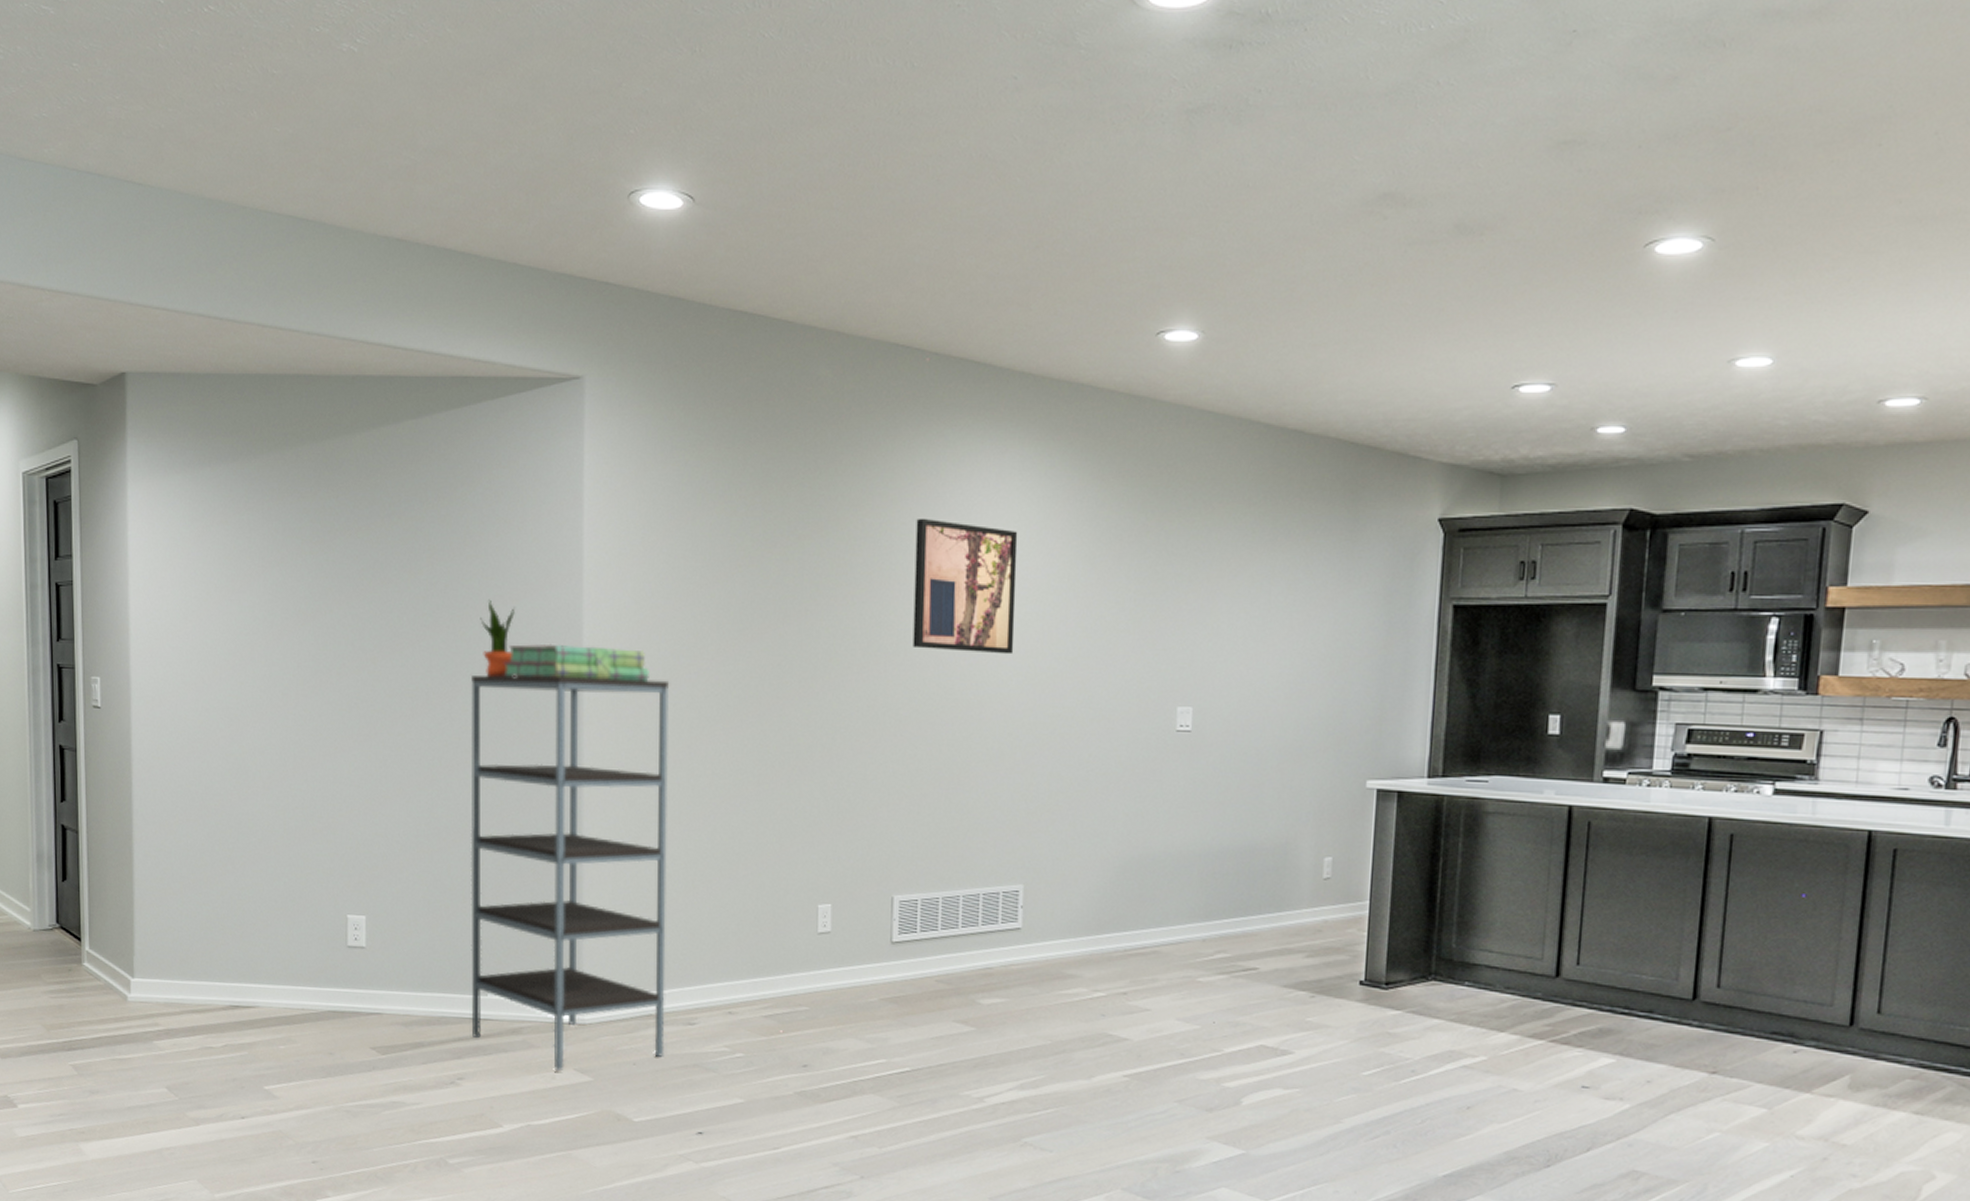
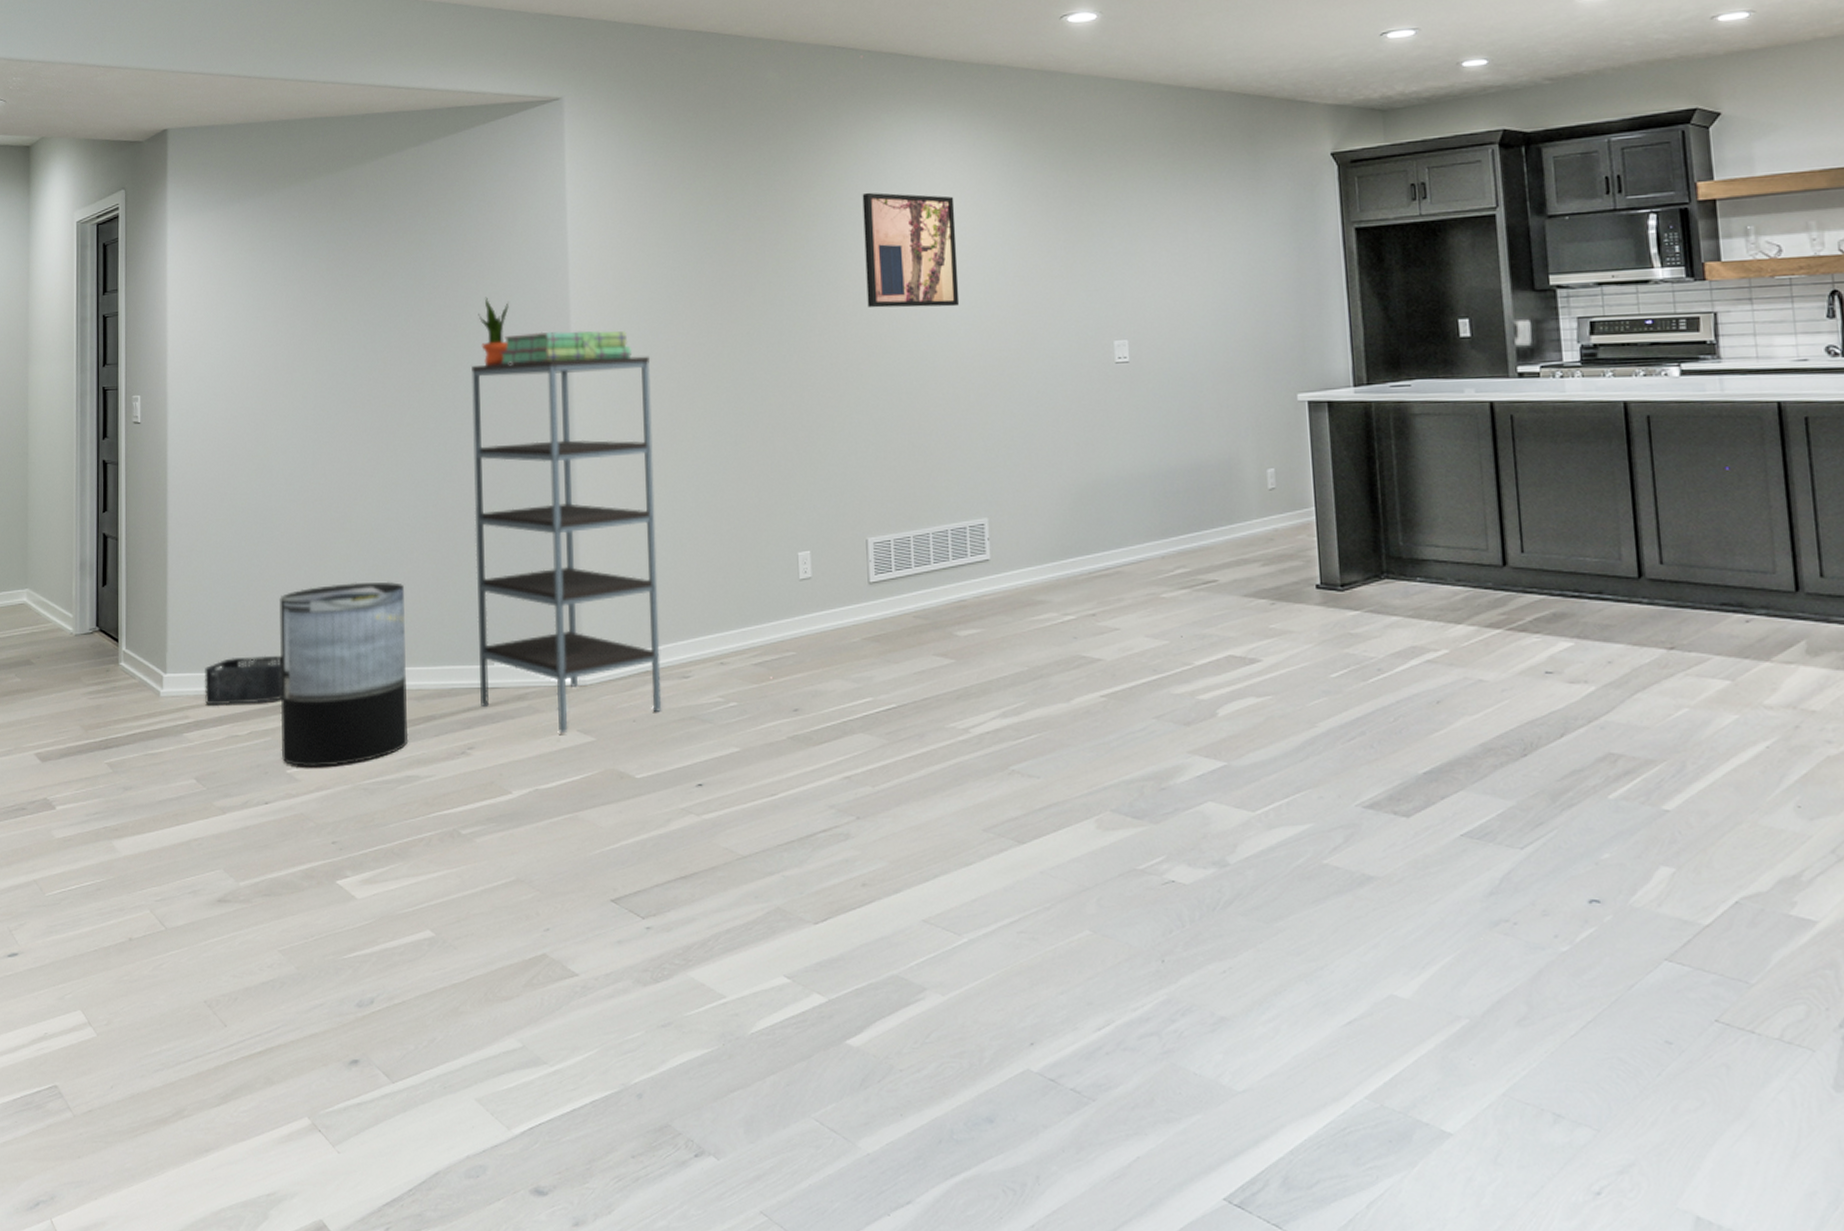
storage bin: none [175,967,260,1017] -> present [204,655,282,706]
trash can: none [257,898,395,1086] -> present [279,581,409,768]

